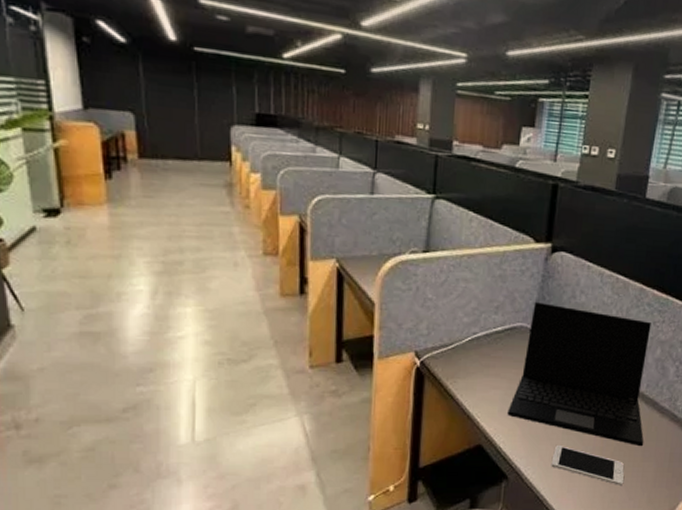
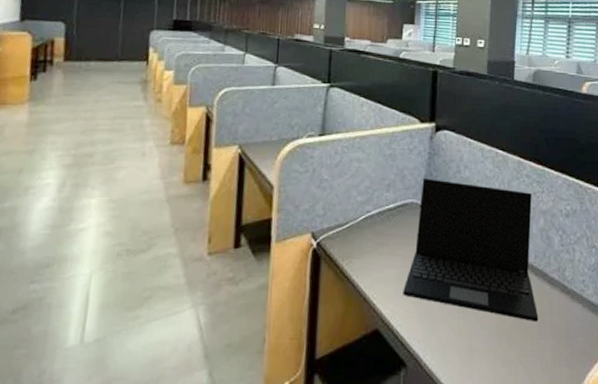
cell phone: present [551,444,625,485] -> none [449,324,523,367]

